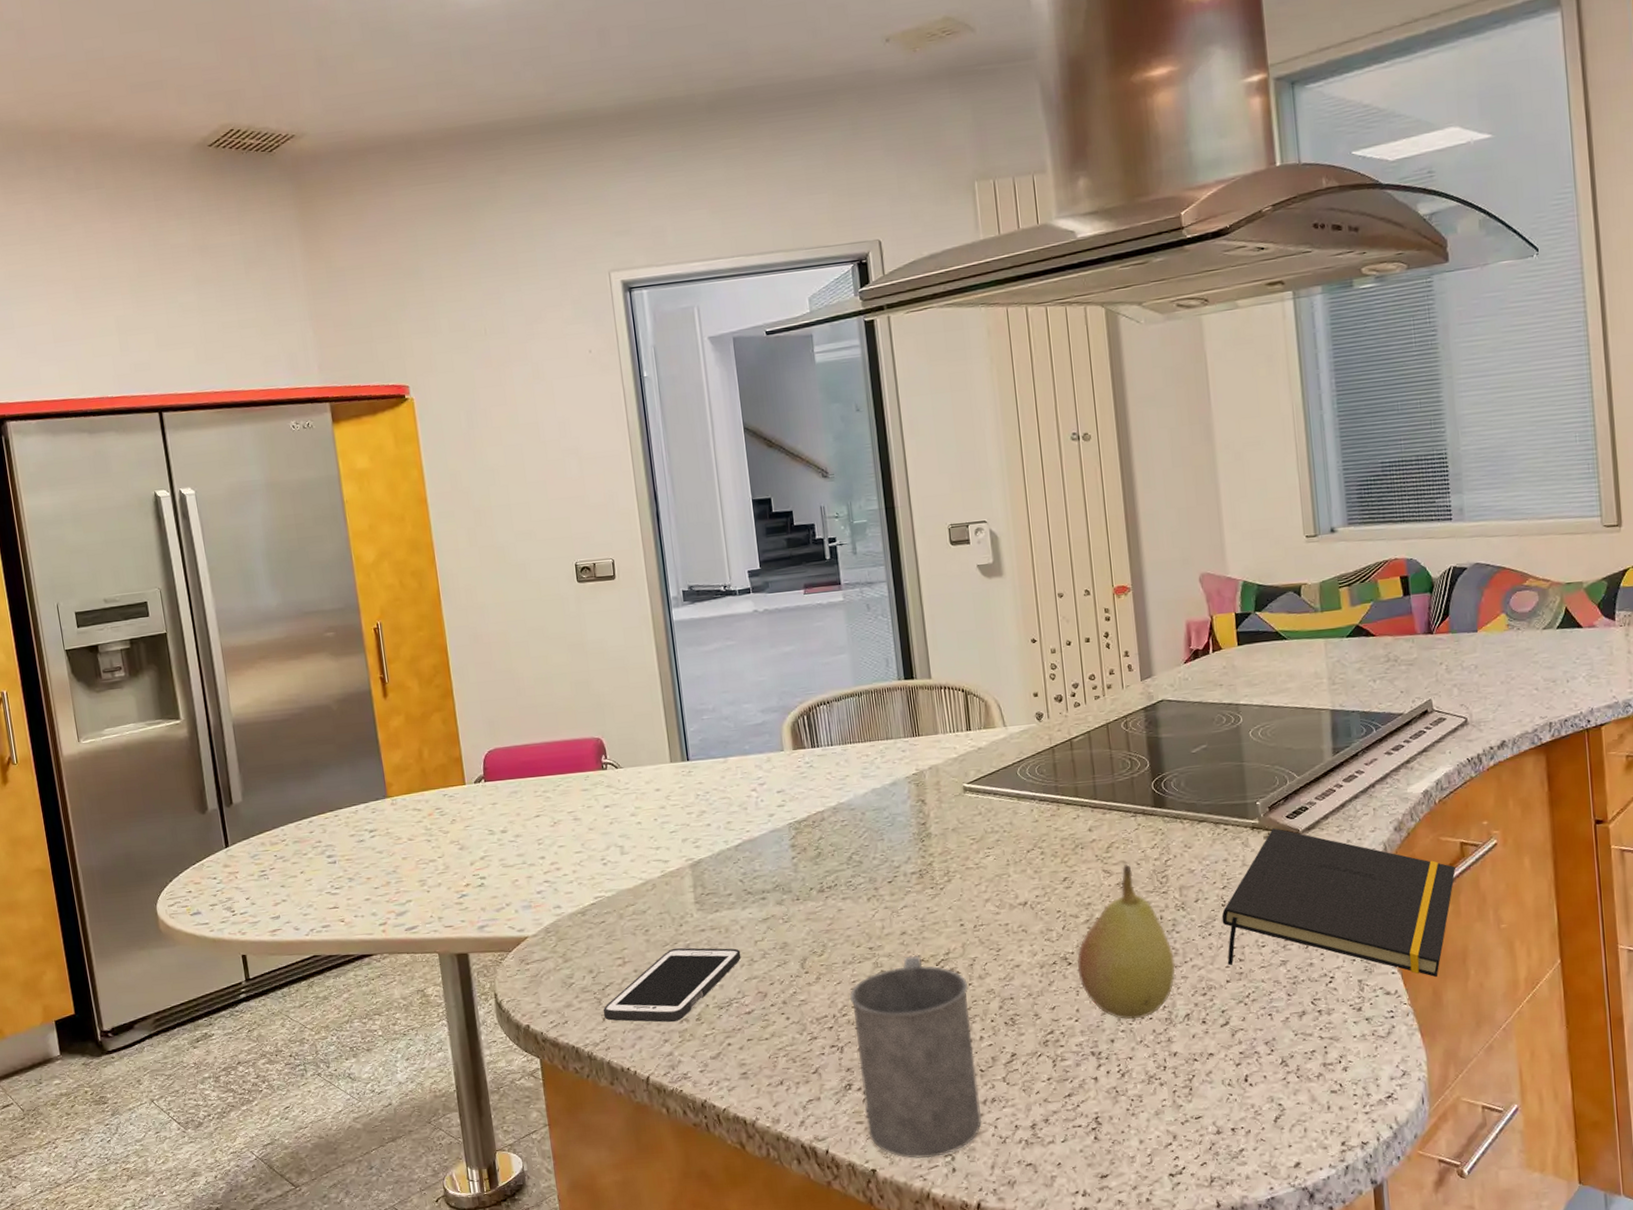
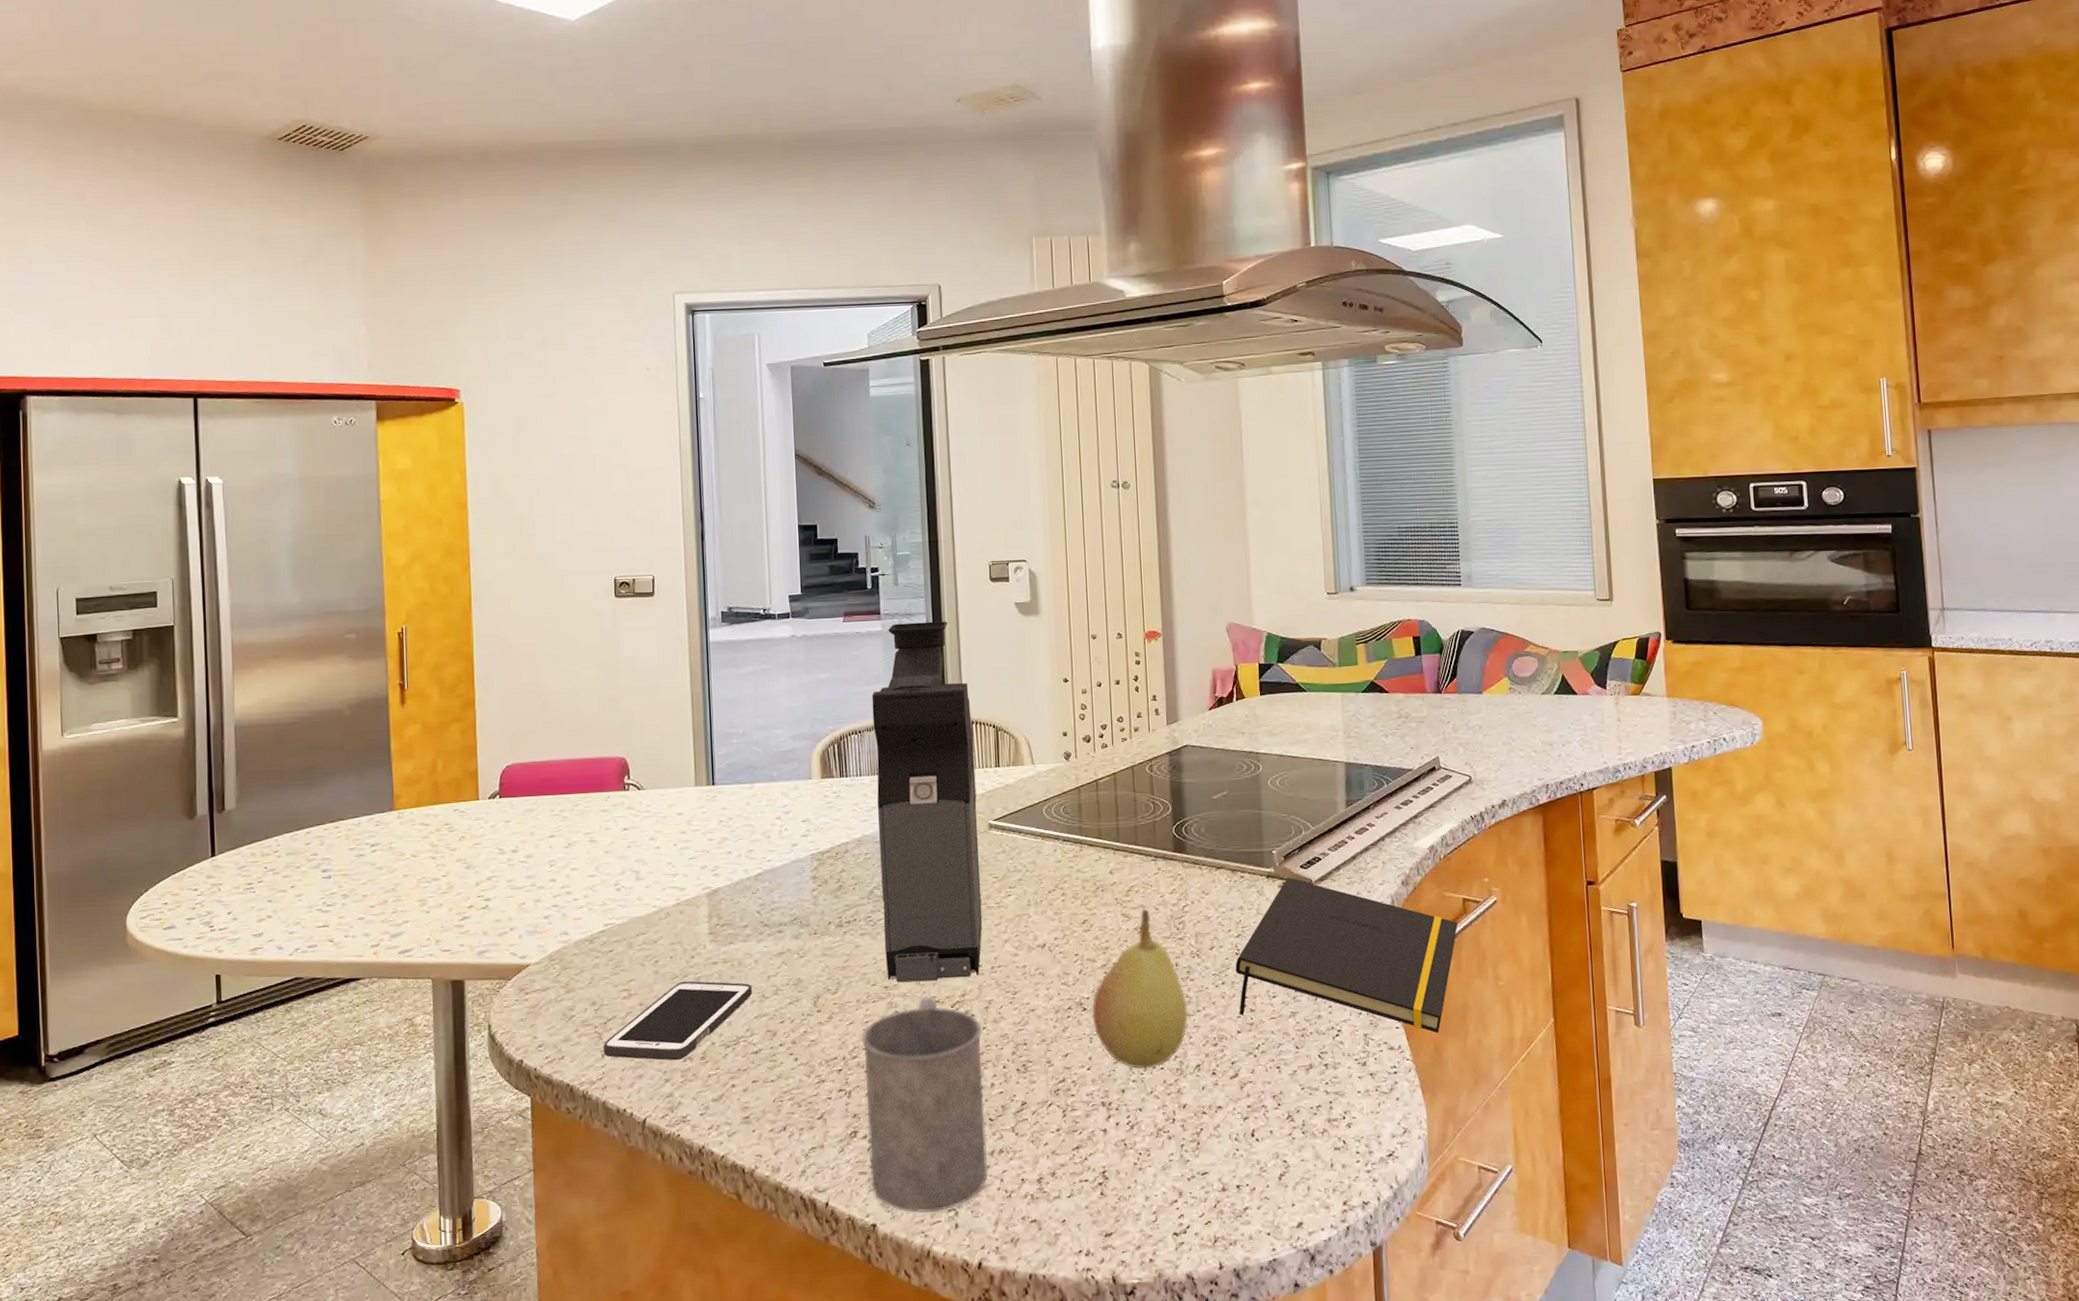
coffee maker: none [837,587,963,944] -> present [872,621,983,983]

